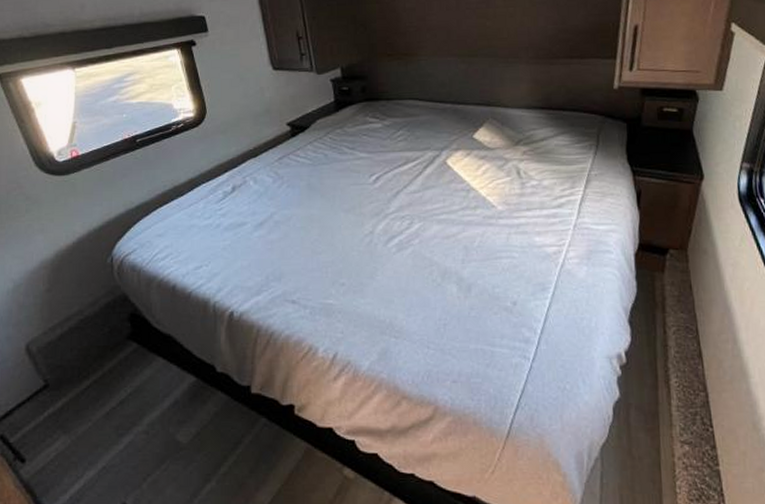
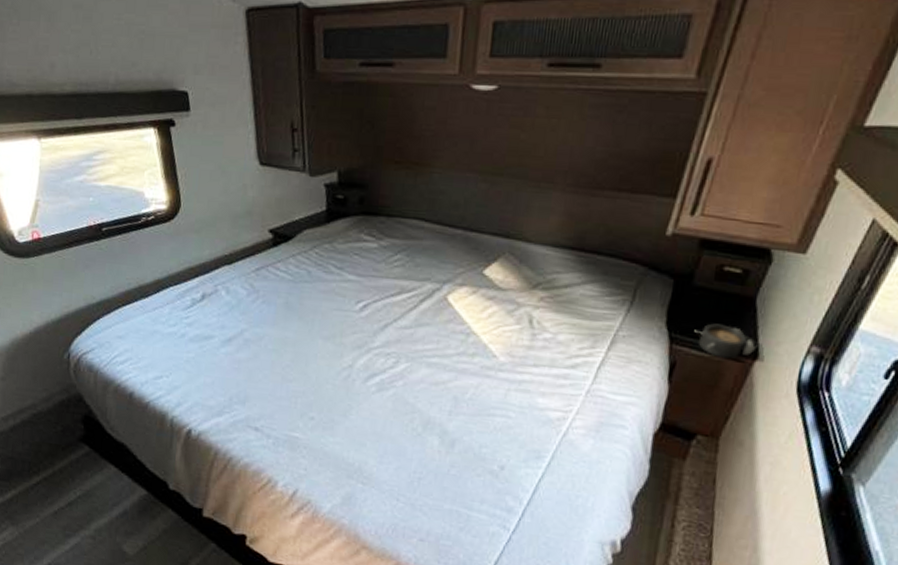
alarm clock: none [650,154,703,183] -> present [694,323,759,360]

